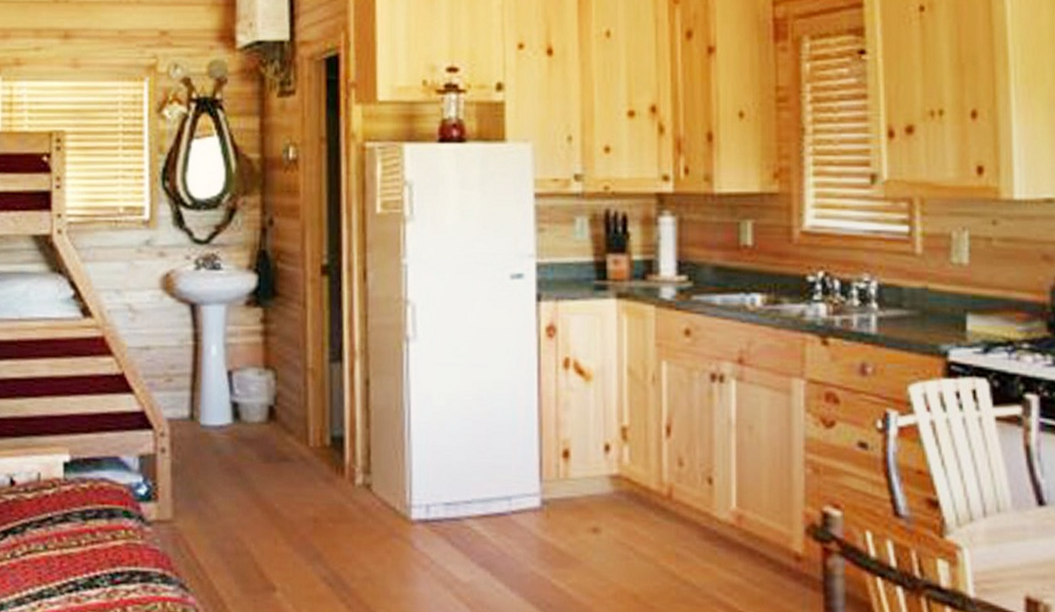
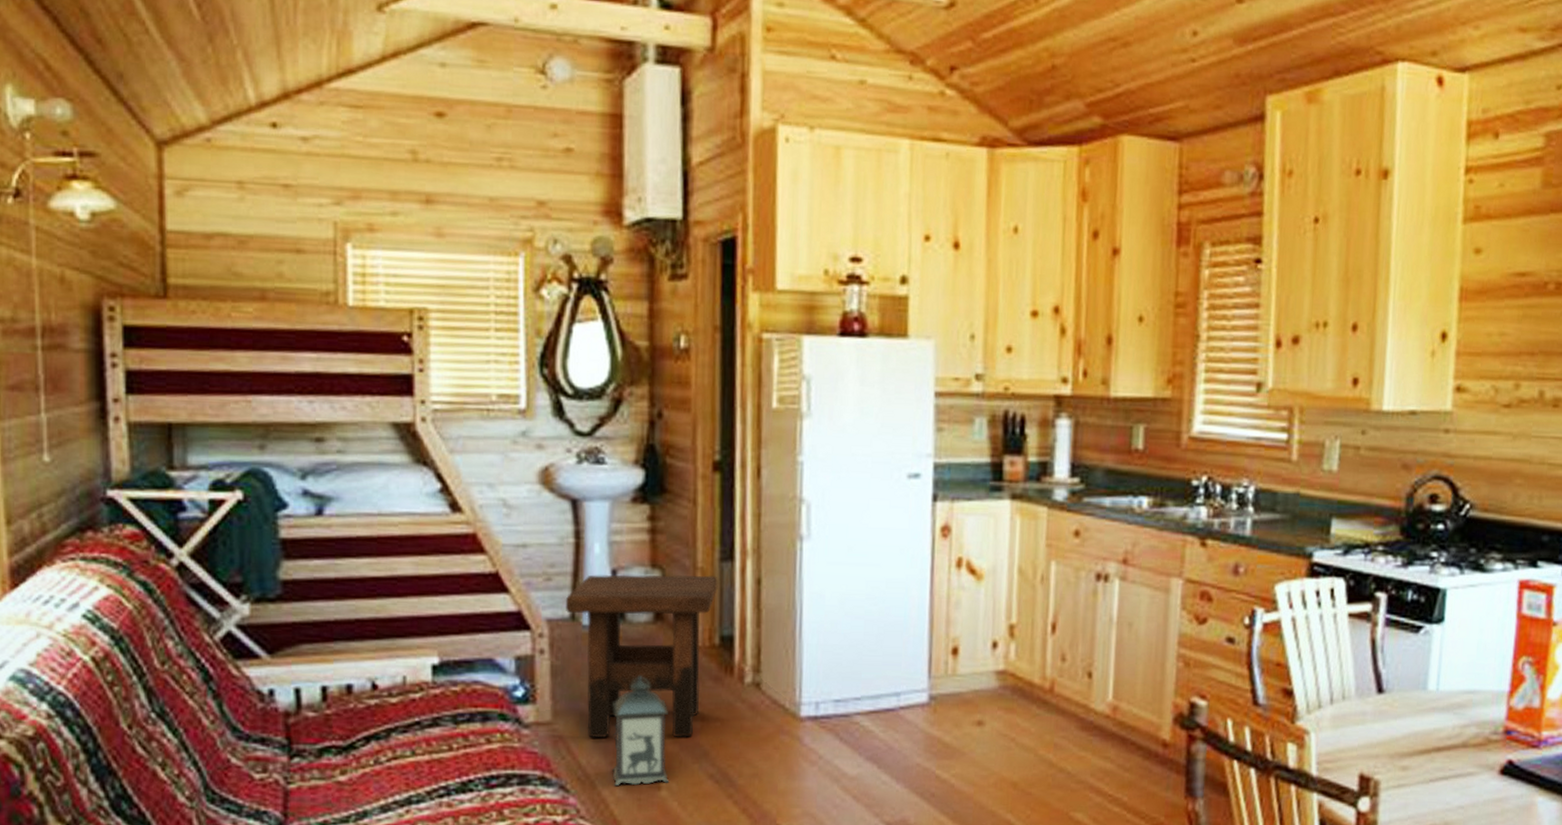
side table: none [184,375,328,539] -> present [565,574,718,738]
lantern: none [229,475,284,586] -> present [612,676,670,785]

